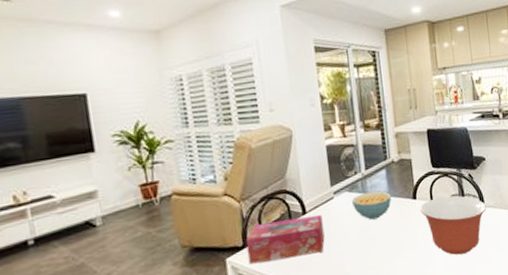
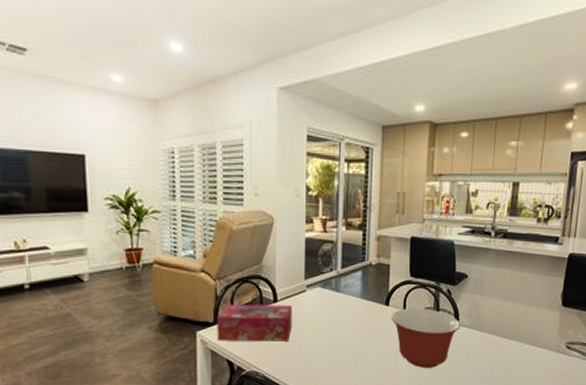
cereal bowl: present [352,191,392,220] -> none [324,291,364,319]

